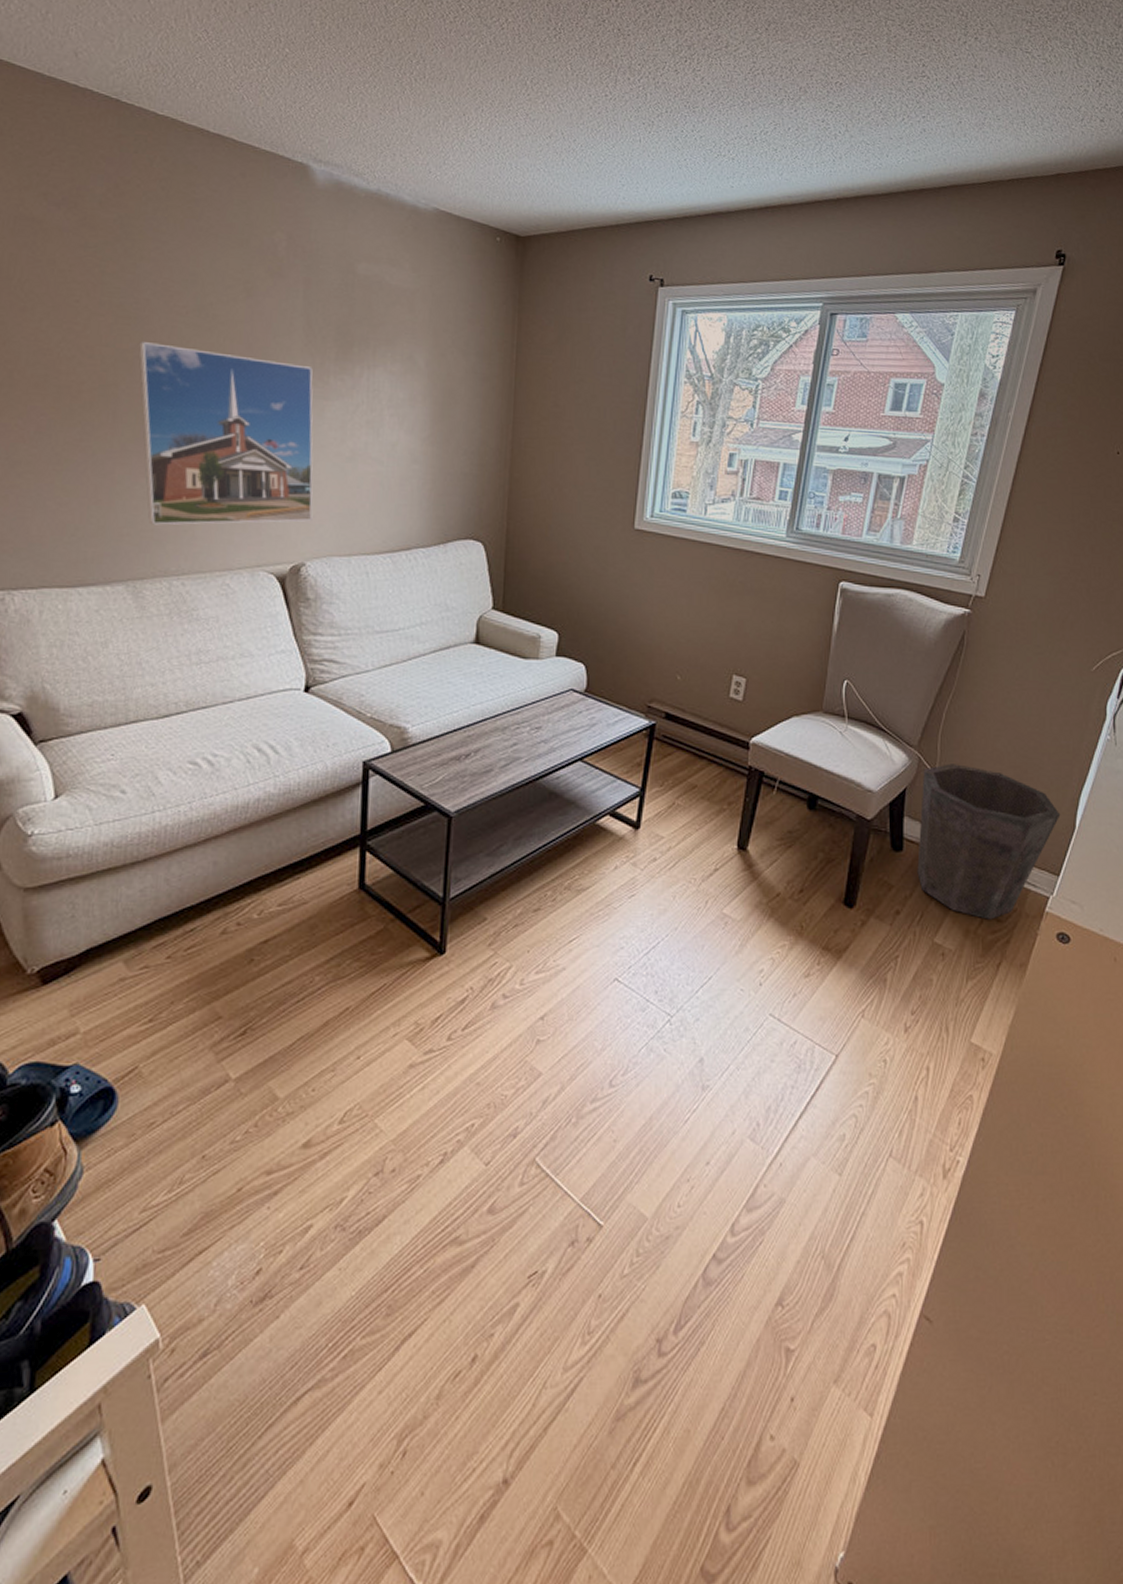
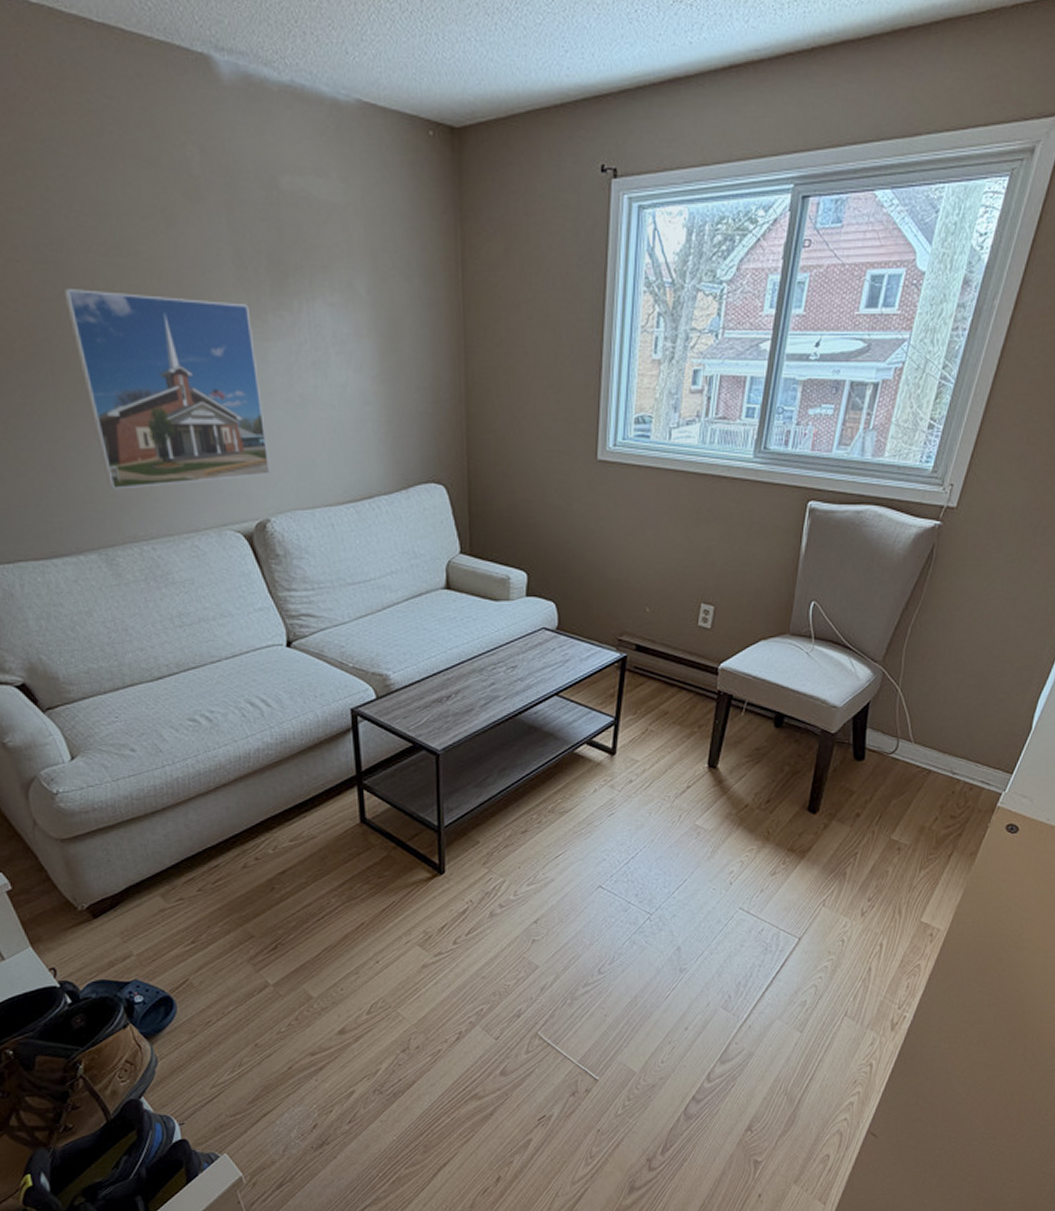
waste bin: present [917,764,1061,920] -> none [878,676,1018,817]

